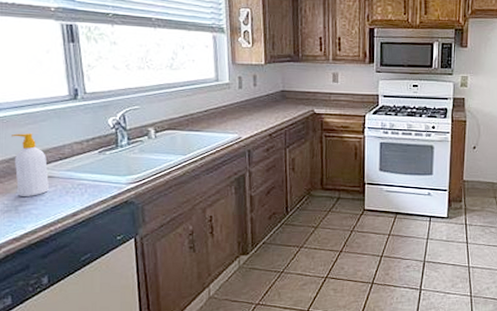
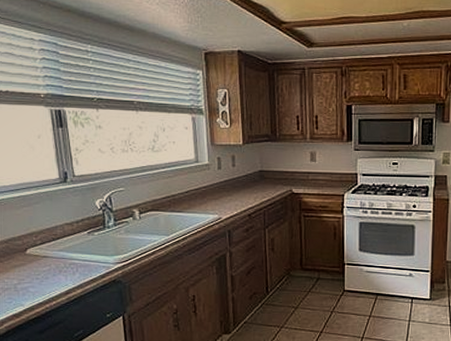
soap bottle: present [11,132,50,196] -> none [9,214,45,275]

